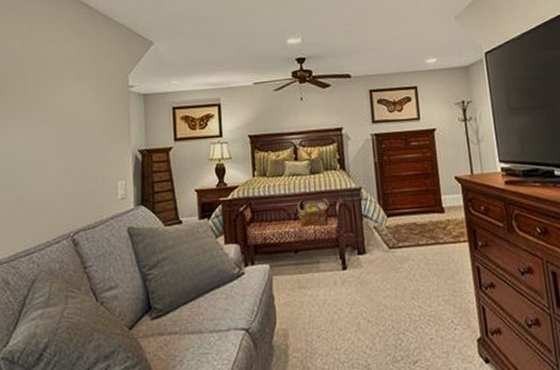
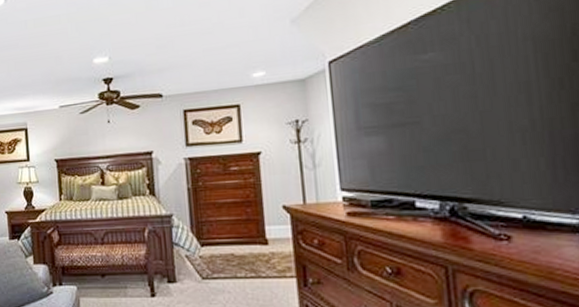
woven basket: present [297,195,330,227] -> none [104,221,139,252]

